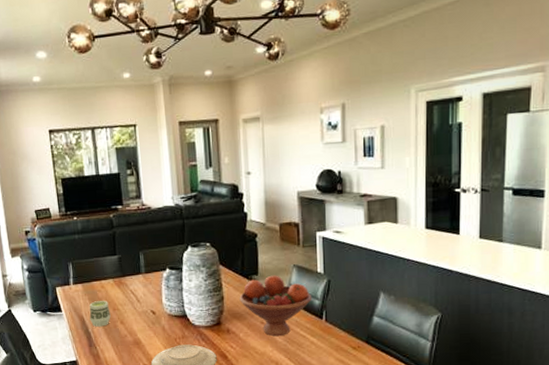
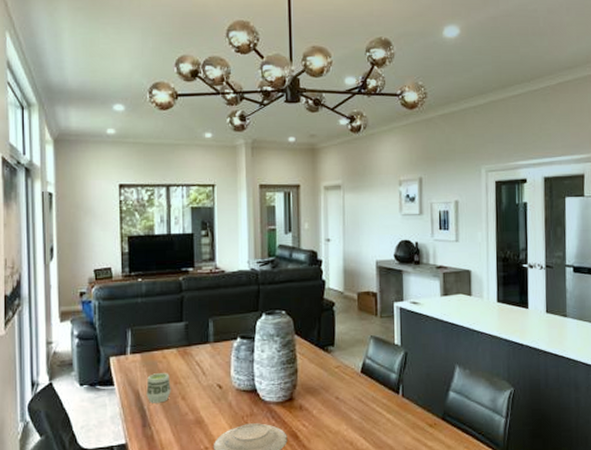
fruit bowl: present [239,275,312,336] -> none [314,346,389,413]

